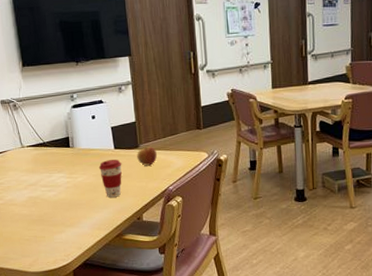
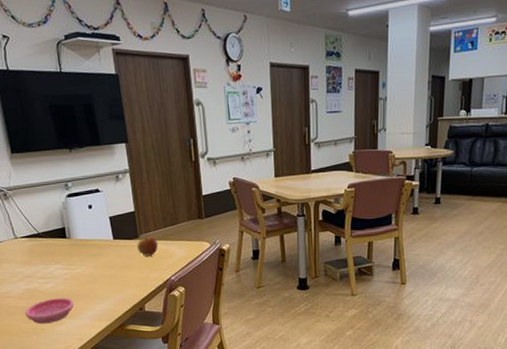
saucer: none [27,206,75,232] -> present [25,298,74,324]
coffee cup: present [98,159,122,198] -> none [97,250,123,289]

